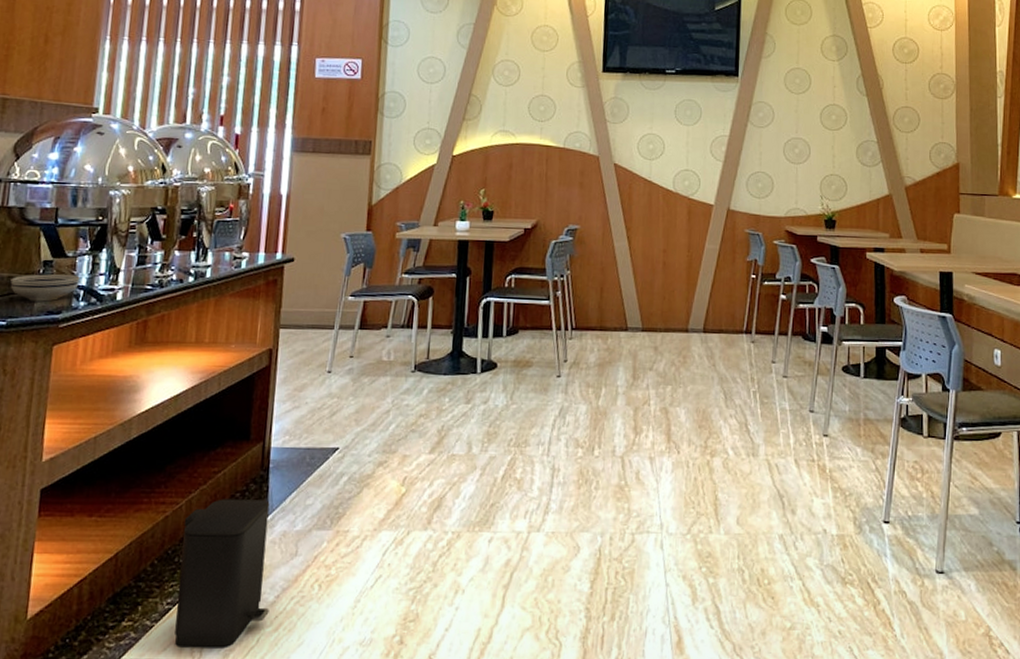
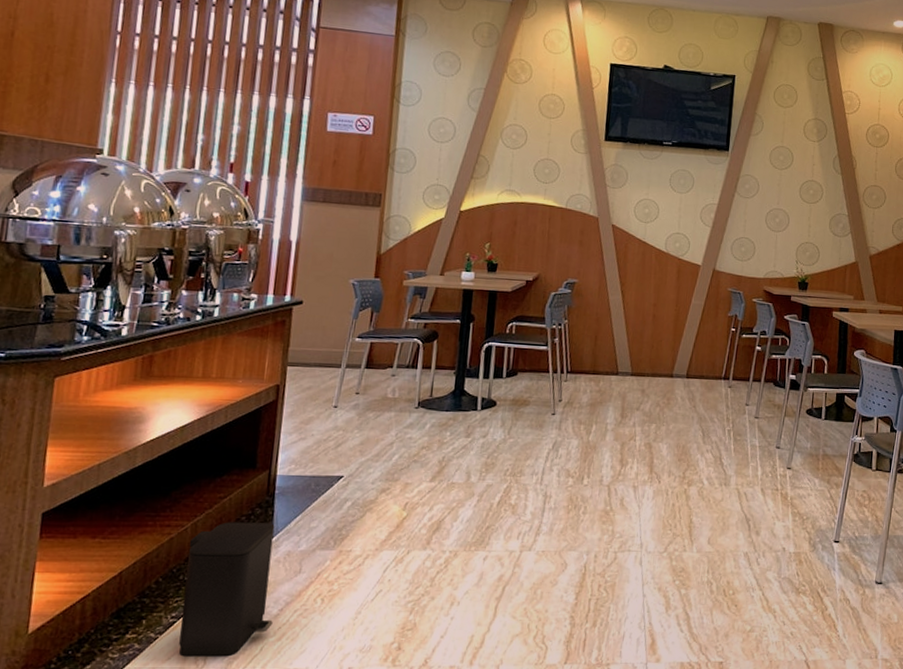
bowl: present [10,274,80,302] -> none [9,308,83,335]

